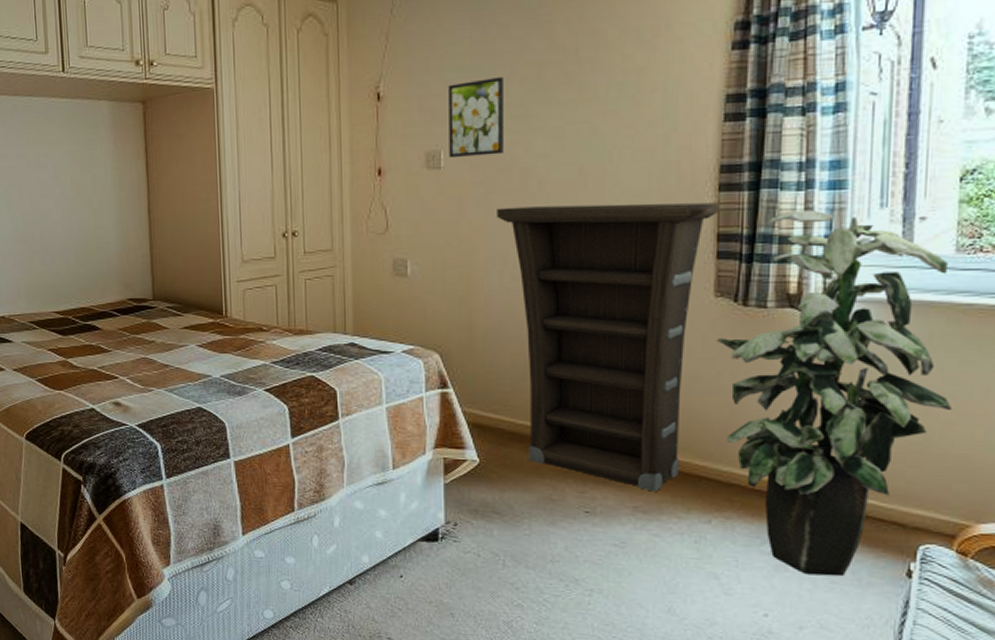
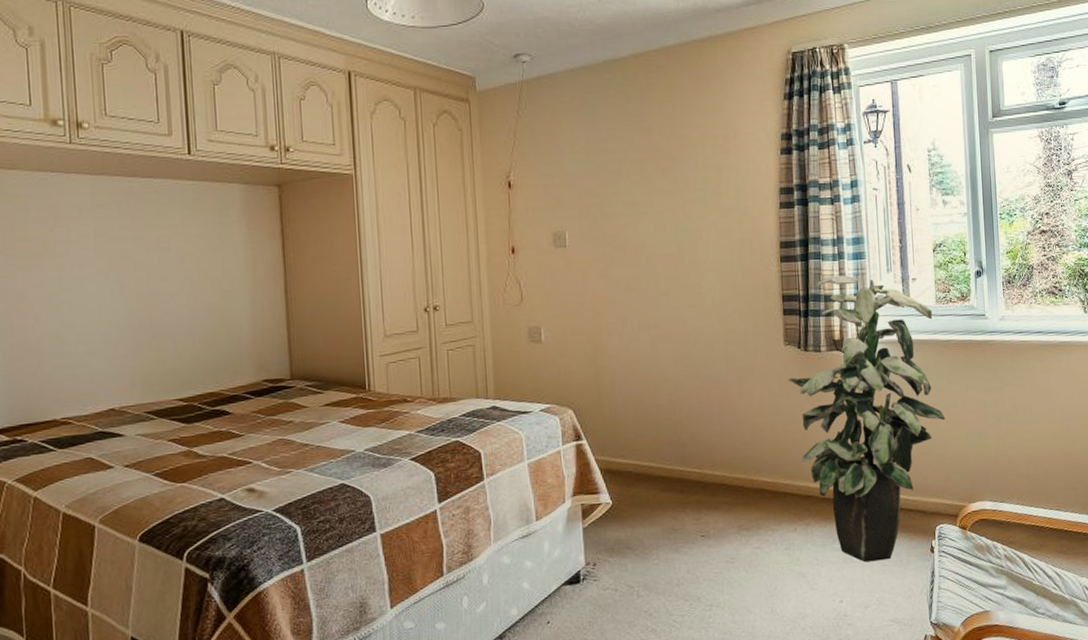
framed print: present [448,76,503,158] -> none [569,170,618,238]
cabinet: present [497,202,720,492] -> none [615,271,783,511]

